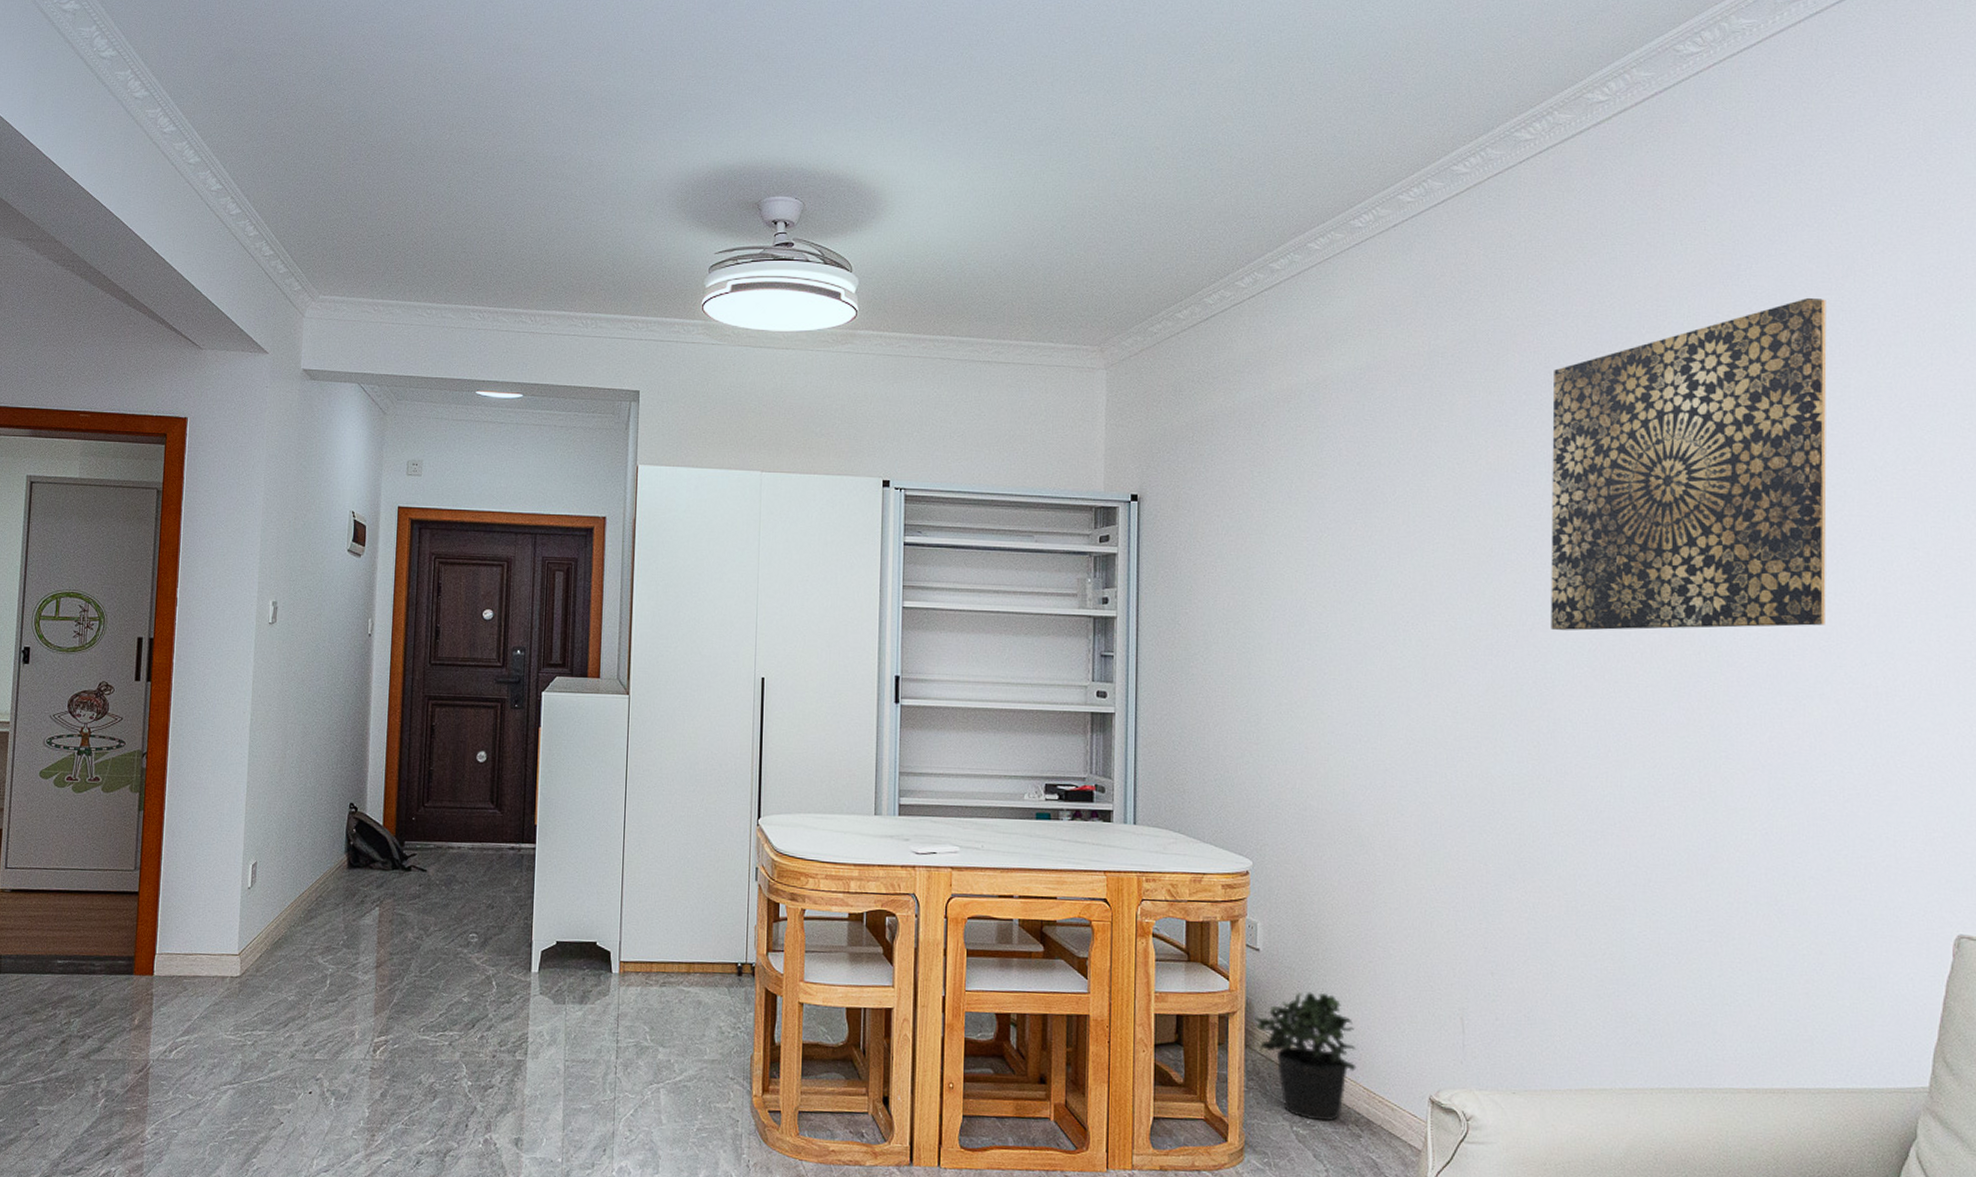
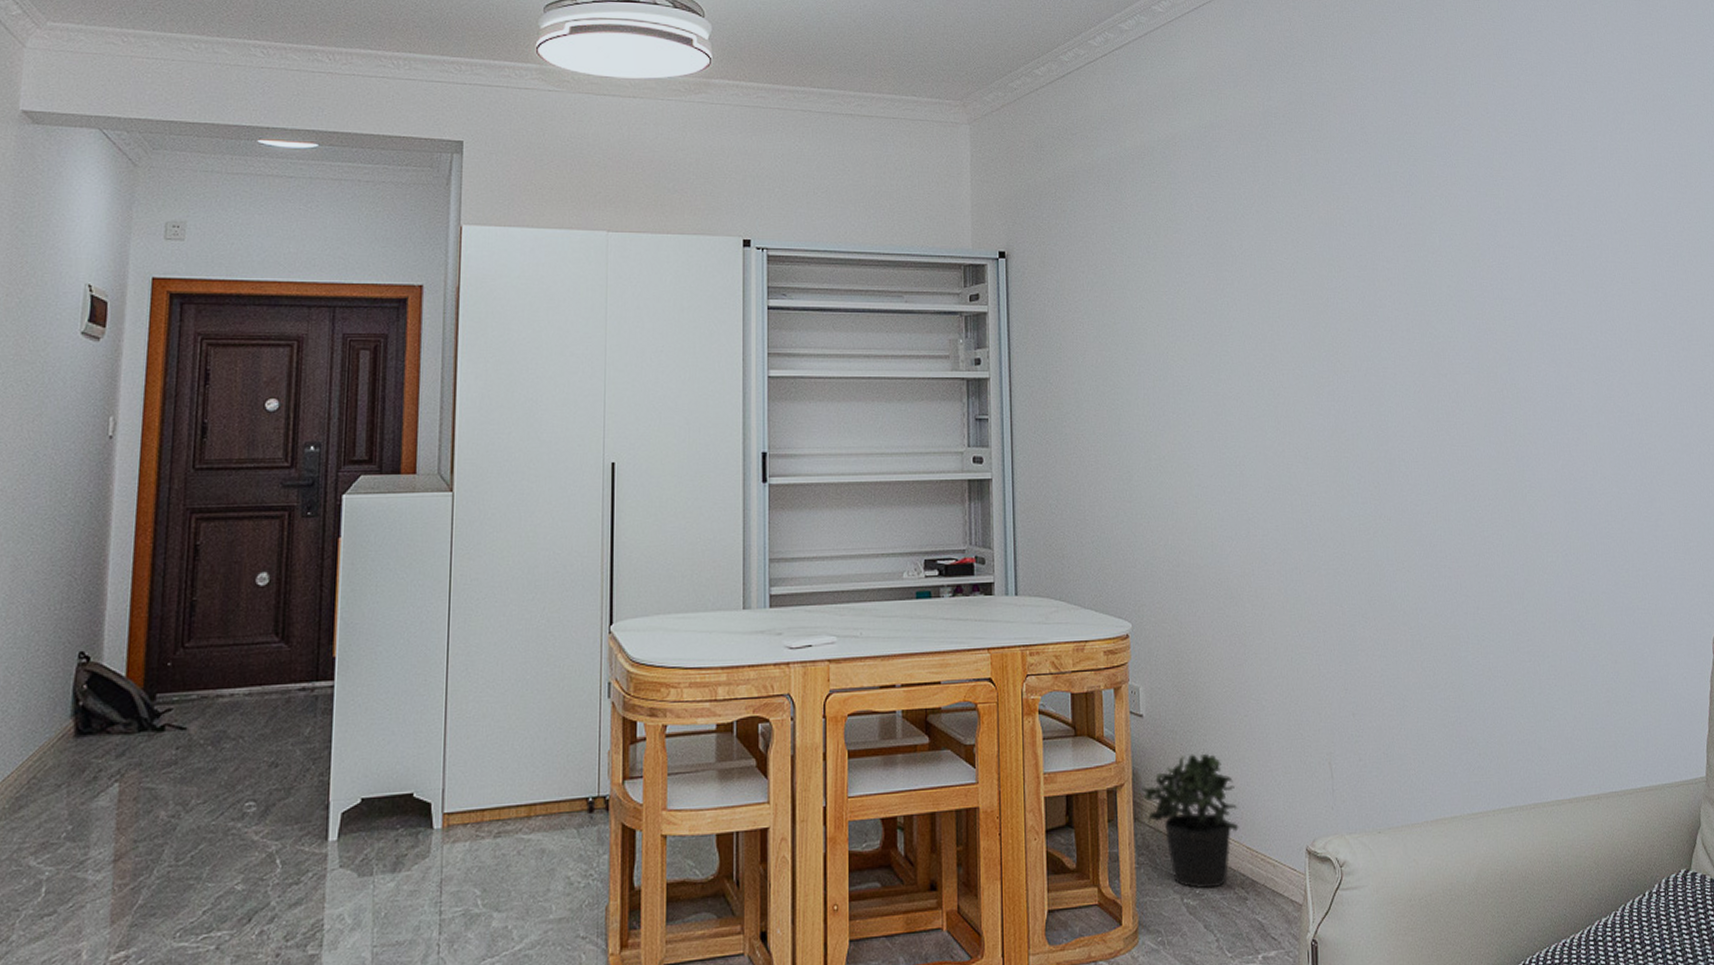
wall art: present [1551,297,1827,631] -> none [1369,70,1596,374]

